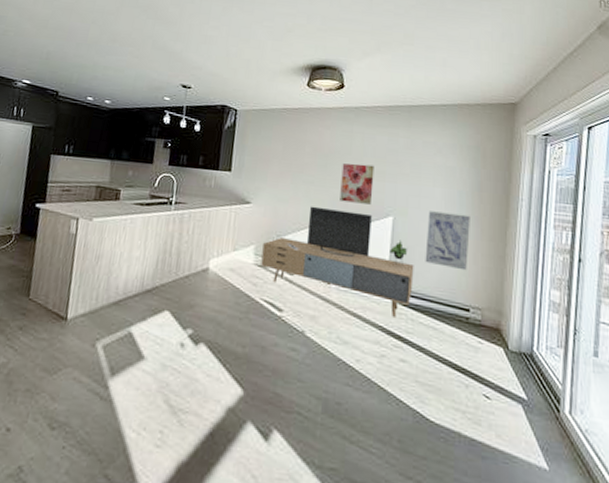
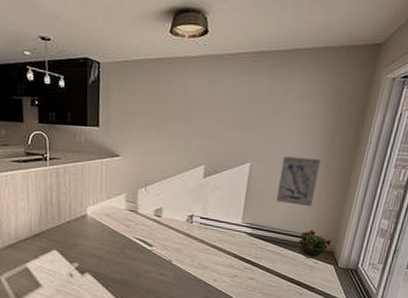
media console: present [261,206,414,317] -> none [132,156,266,247]
wall art: present [340,163,375,205] -> none [202,114,236,153]
potted plant: none [455,299,495,337] -> present [298,230,331,259]

